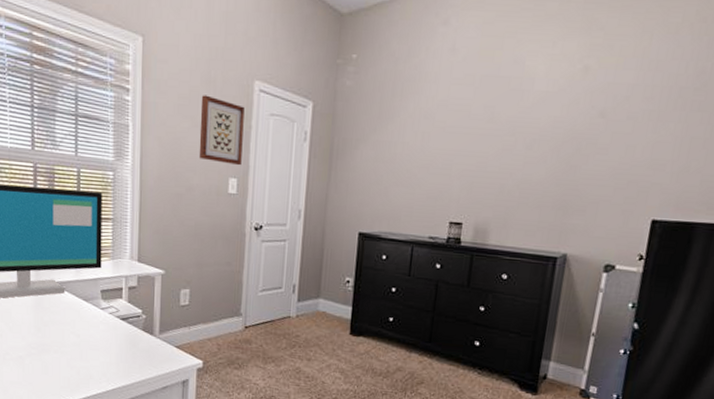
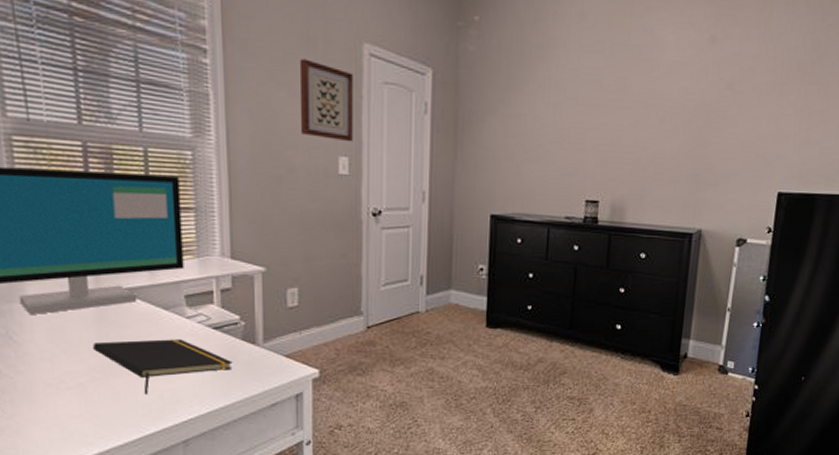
notepad: none [31,324,134,370] -> present [93,339,233,395]

